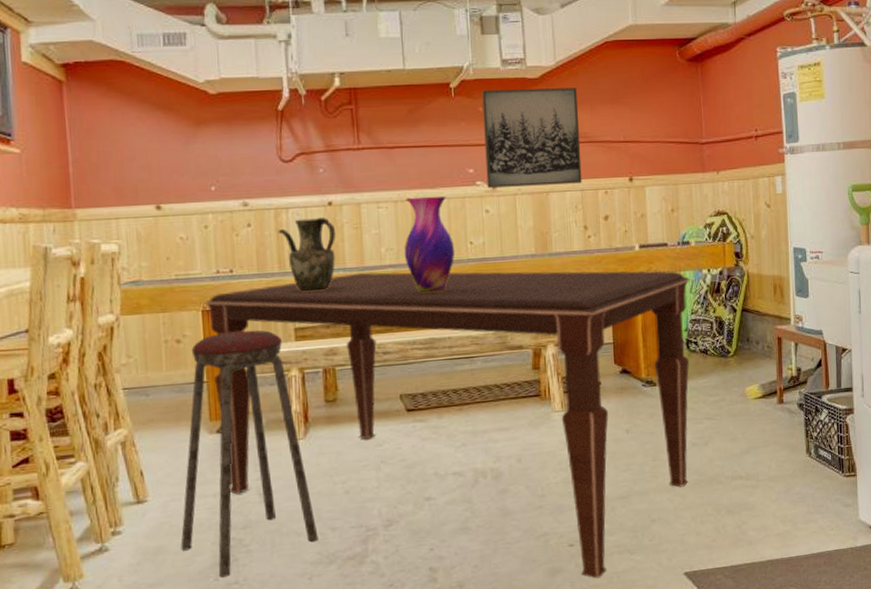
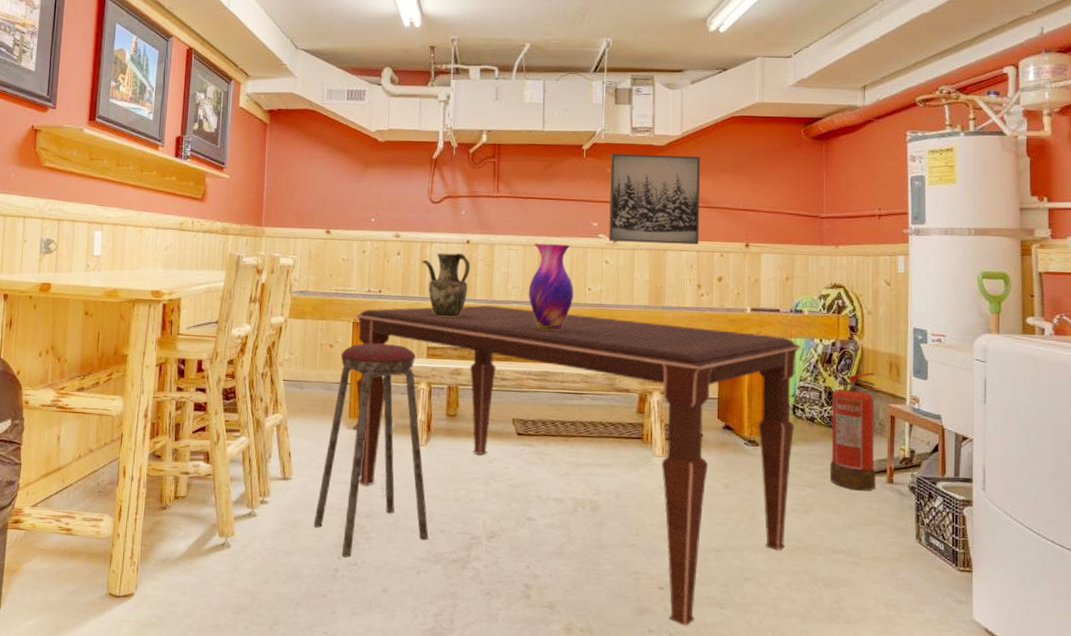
fire extinguisher: none [723,297,768,416] -> present [829,372,876,491]

